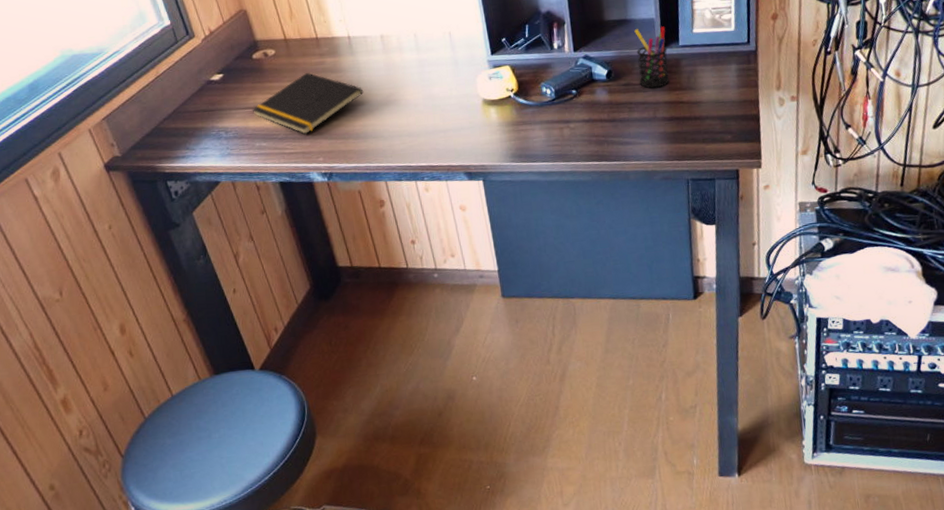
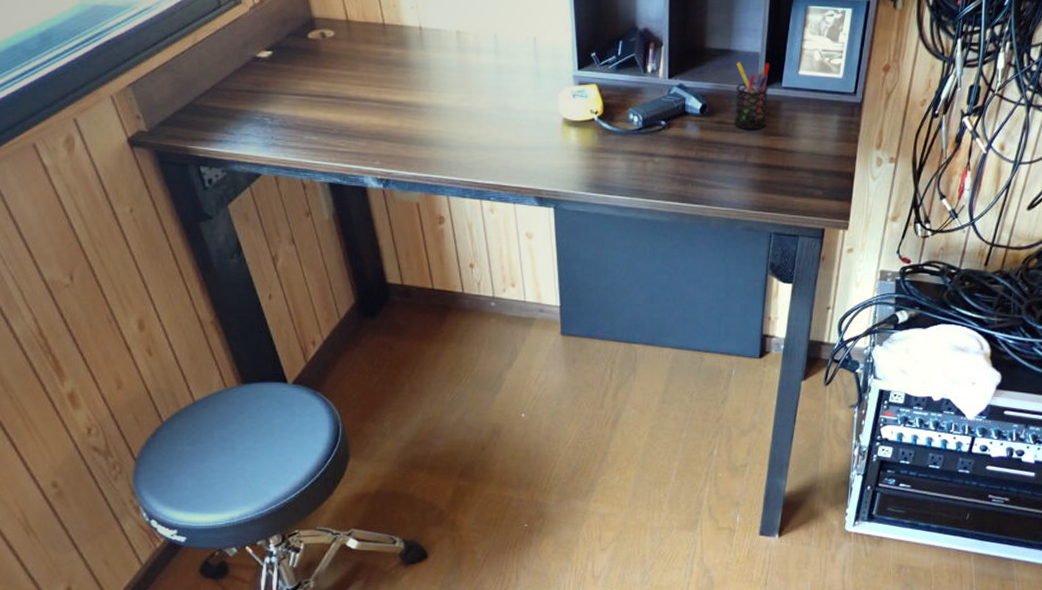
notepad: present [252,72,364,135] -> none [303,62,432,133]

